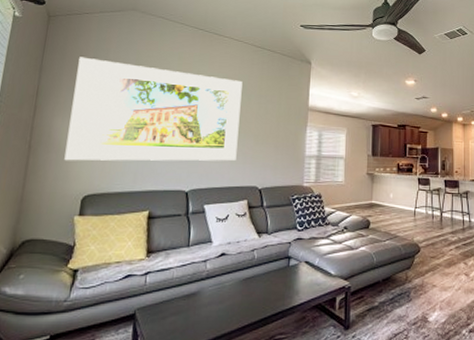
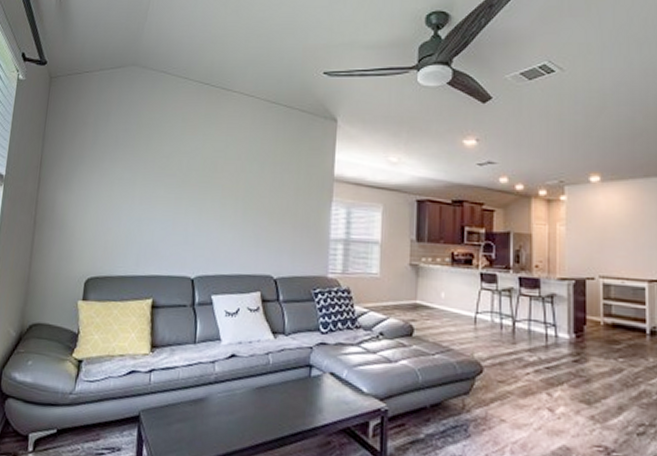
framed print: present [64,57,243,161] -> none [67,122,254,243]

